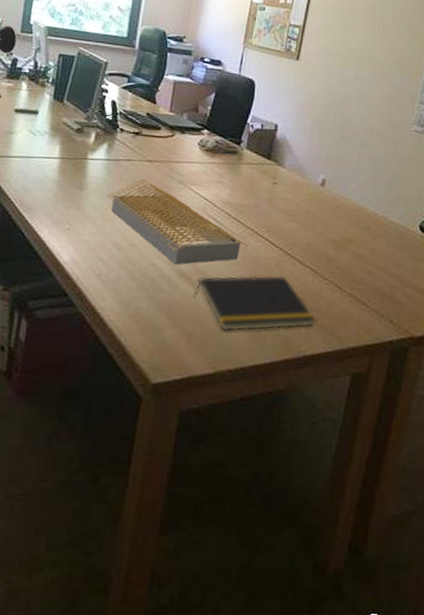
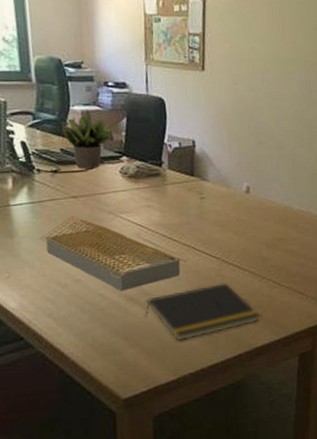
potted plant: none [153,80,210,137] -> present [62,109,122,169]

